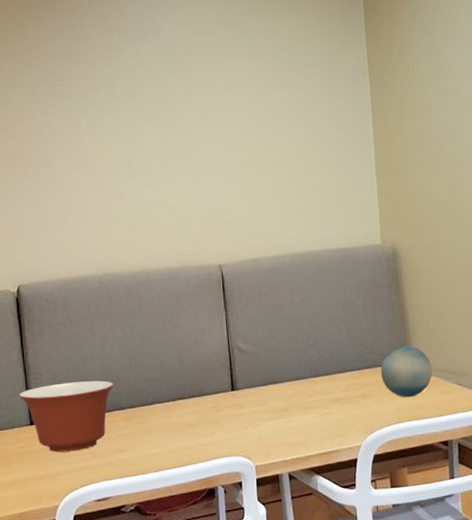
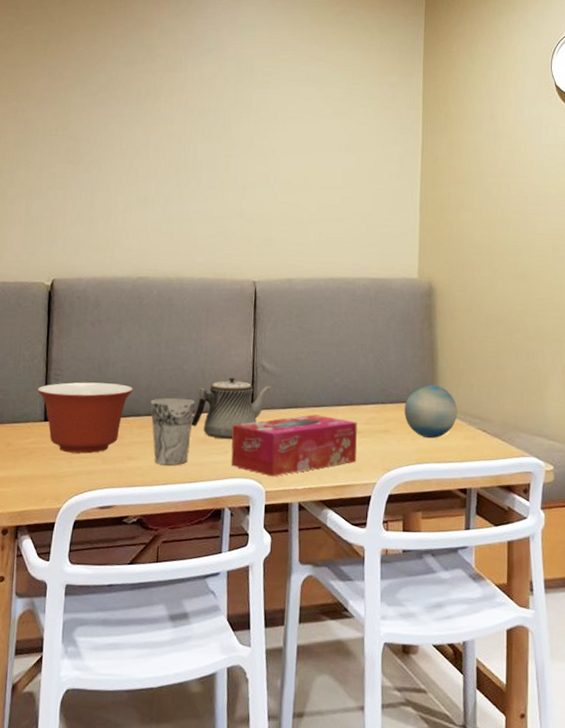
cup: none [132,387,177,452] -> present [150,397,195,465]
teapot: none [175,361,250,422] -> present [191,377,273,440]
tissue box: none [215,387,340,452] -> present [230,414,357,477]

